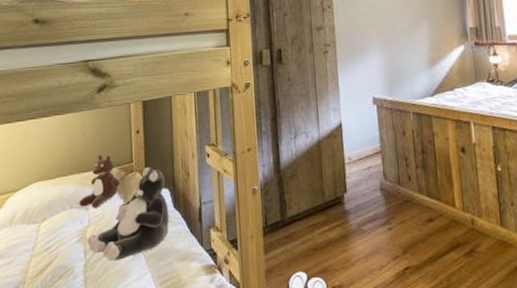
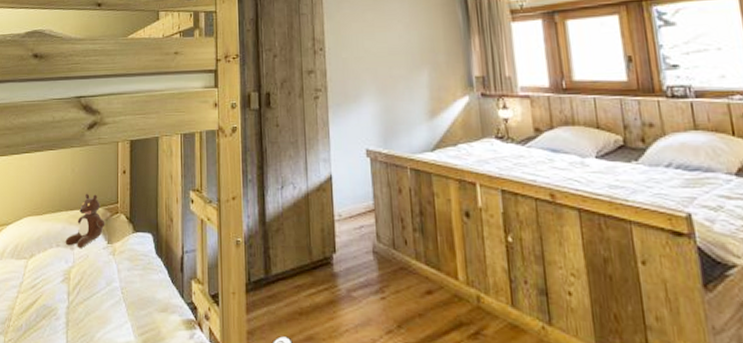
plush toy: present [87,166,169,262] -> none [71,208,151,306]

